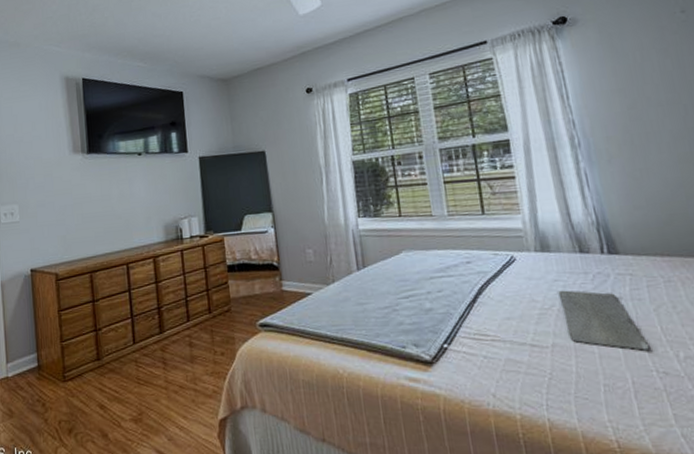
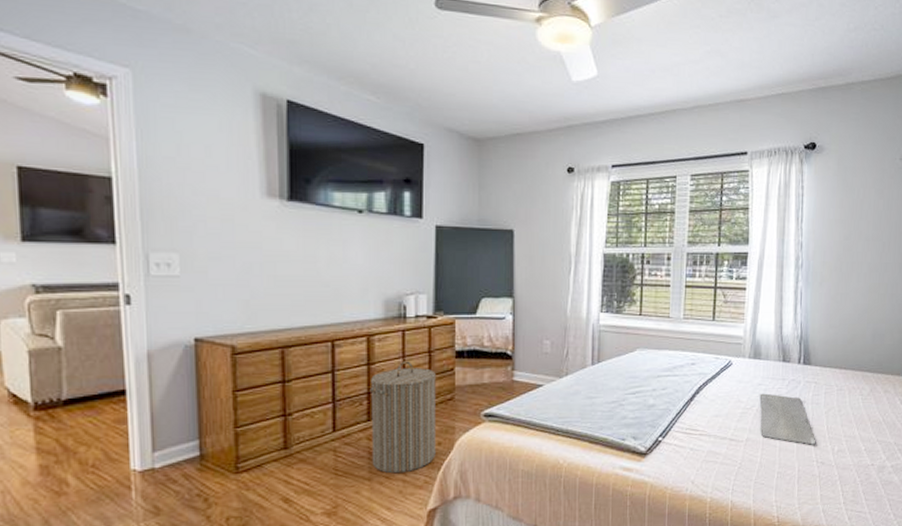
laundry hamper: none [159,277,221,383] -> present [369,361,436,474]

